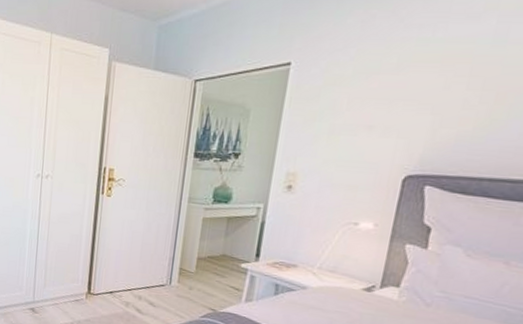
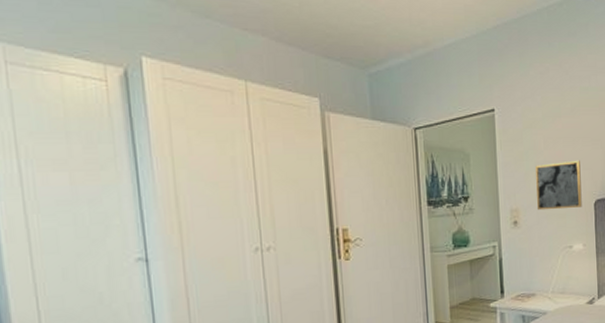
wall art: none [321,126,395,181] -> present [536,160,582,211]

